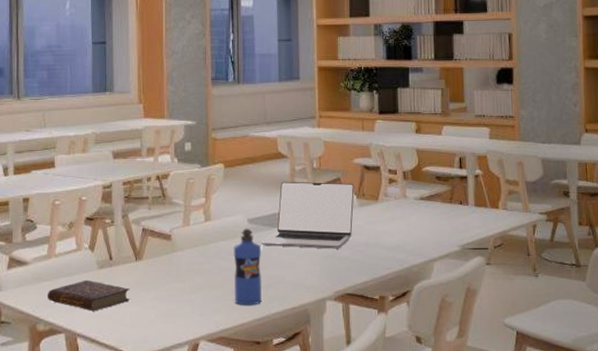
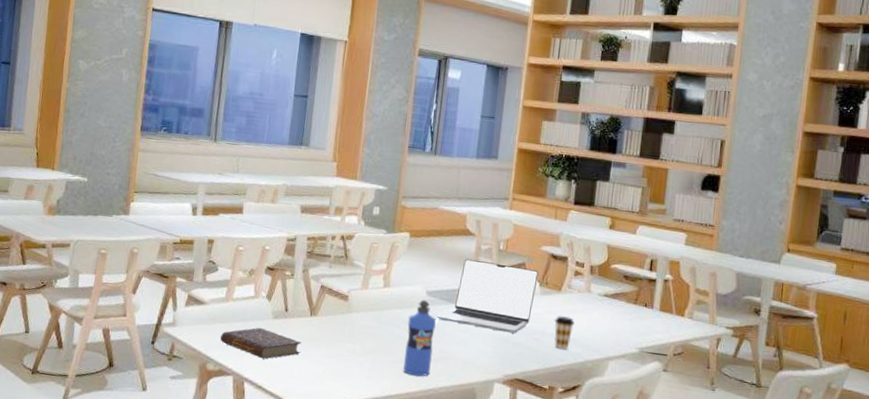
coffee cup: none [376,224,395,258] -> present [554,315,575,350]

